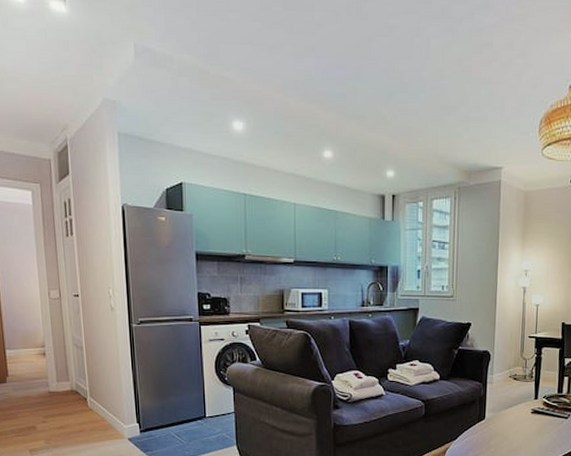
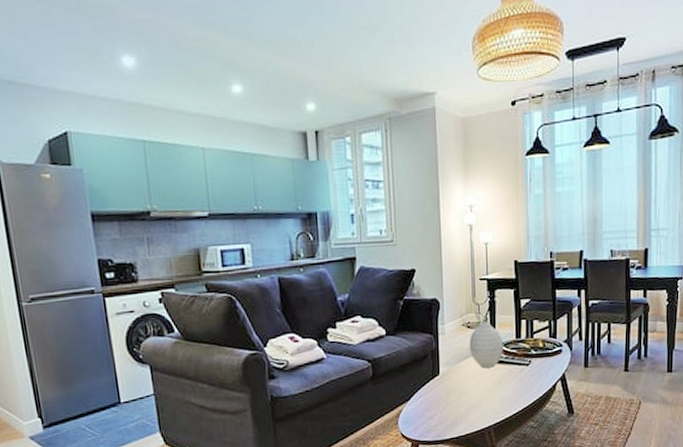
vase: none [514,375,546,418] -> present [469,321,503,368]

